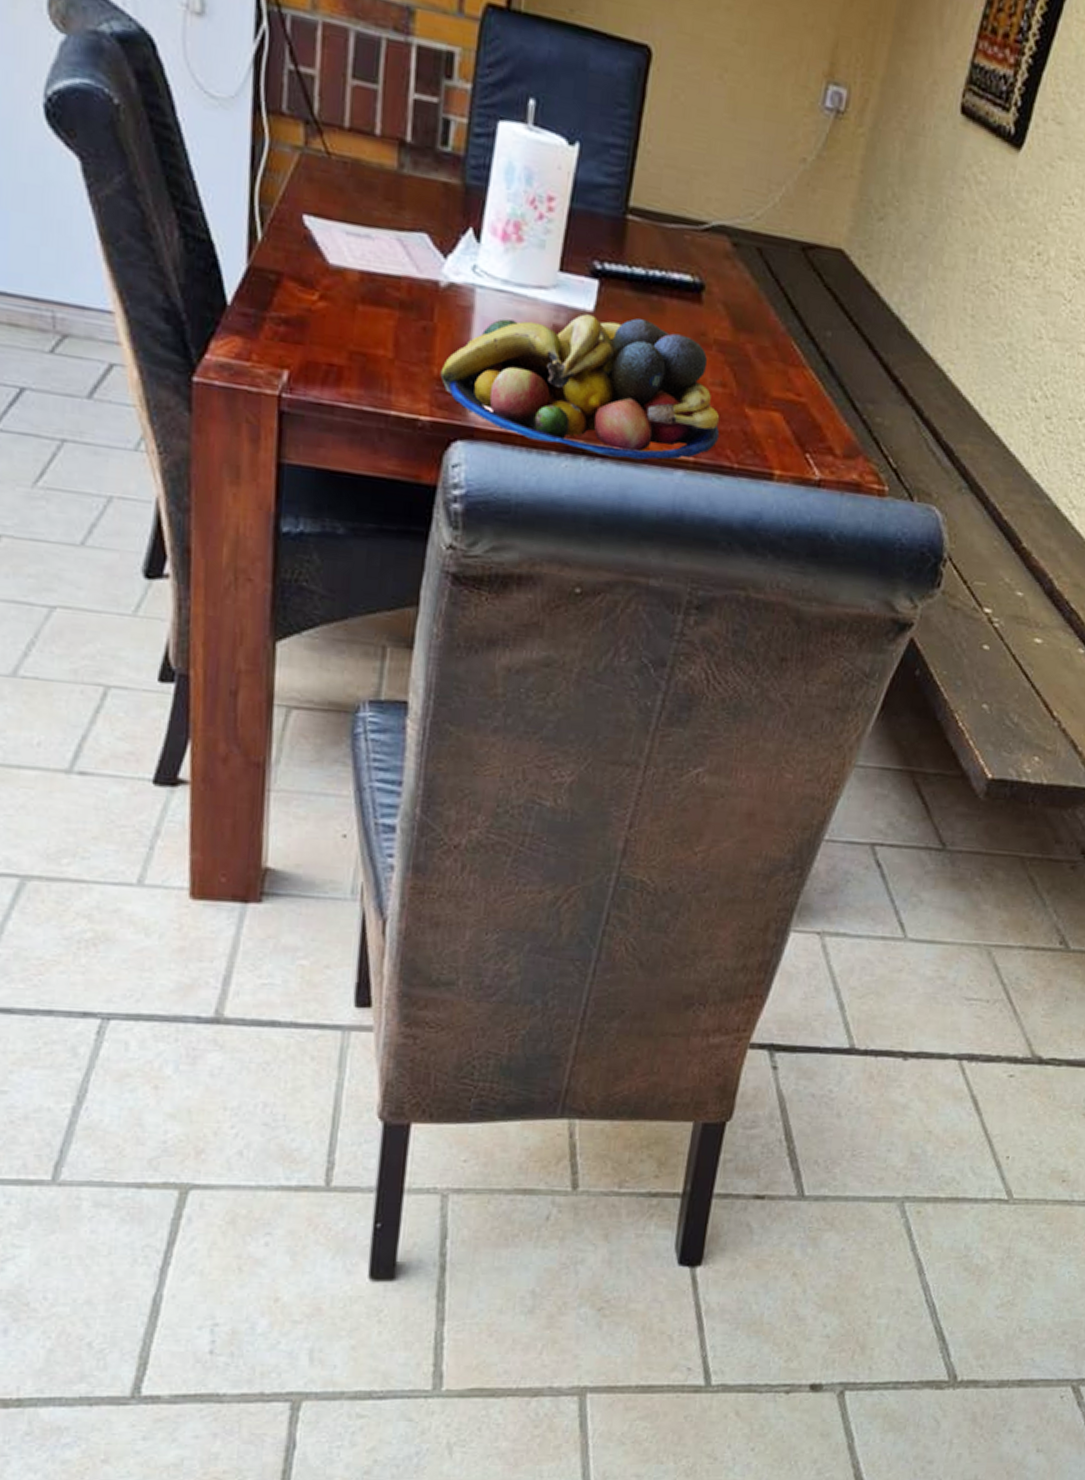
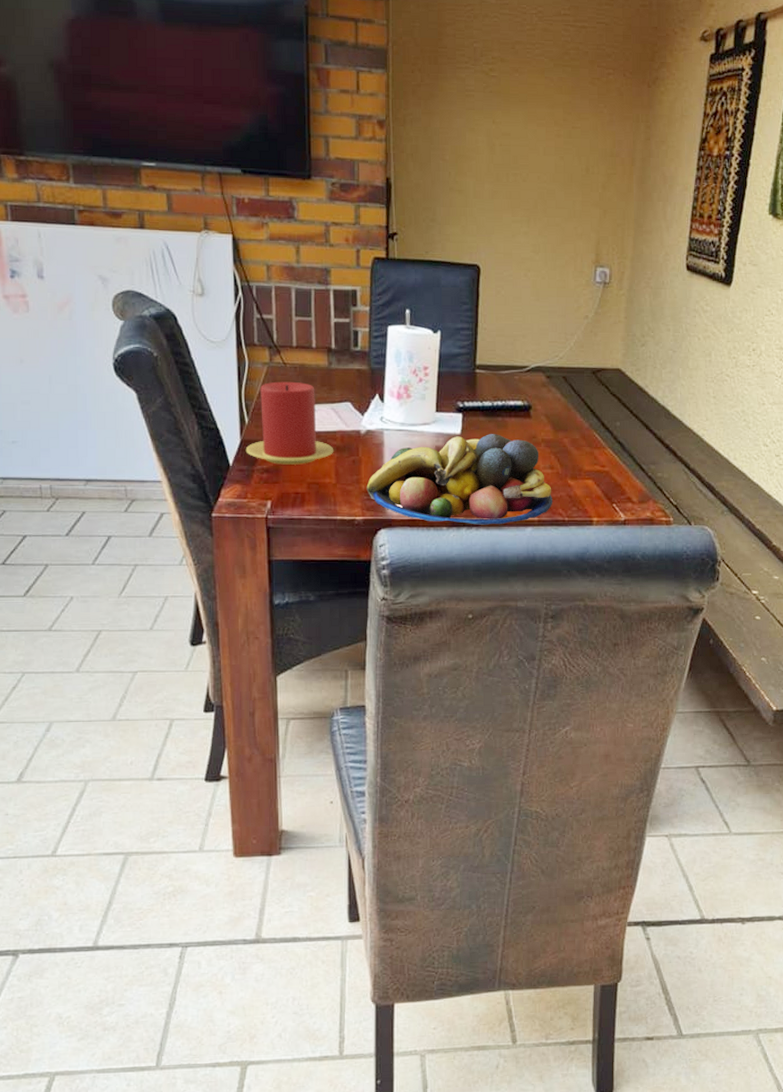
candle: none [254,179,396,321] -> present [245,381,334,465]

